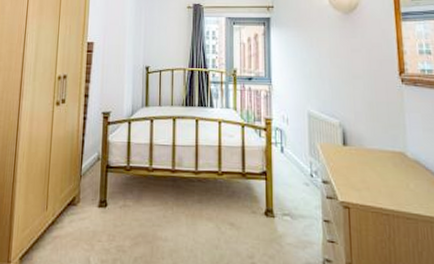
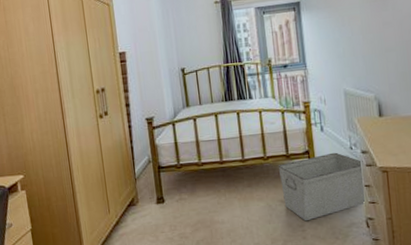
storage bin: none [232,177,324,252] -> present [278,152,366,220]

